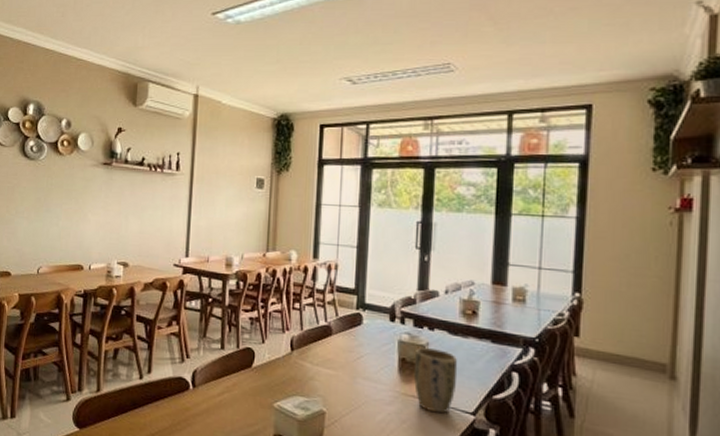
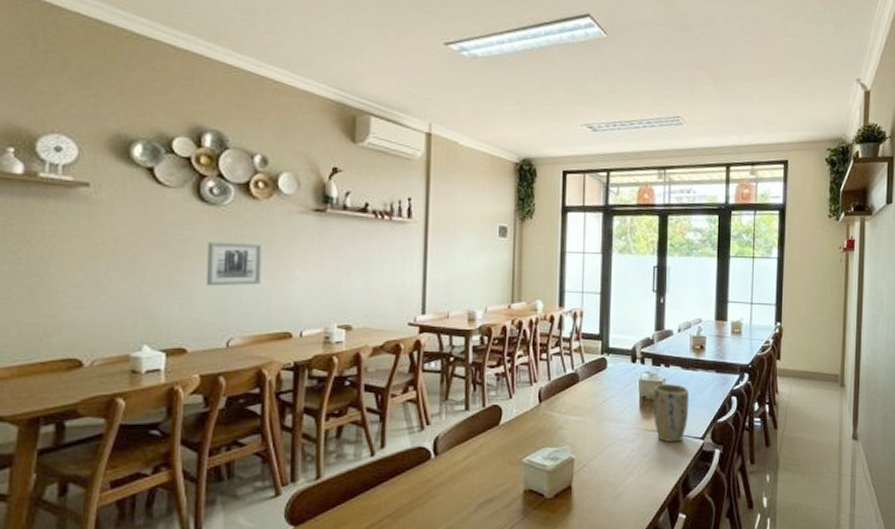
wall art: none [26,189,64,225] -> present [207,242,262,287]

